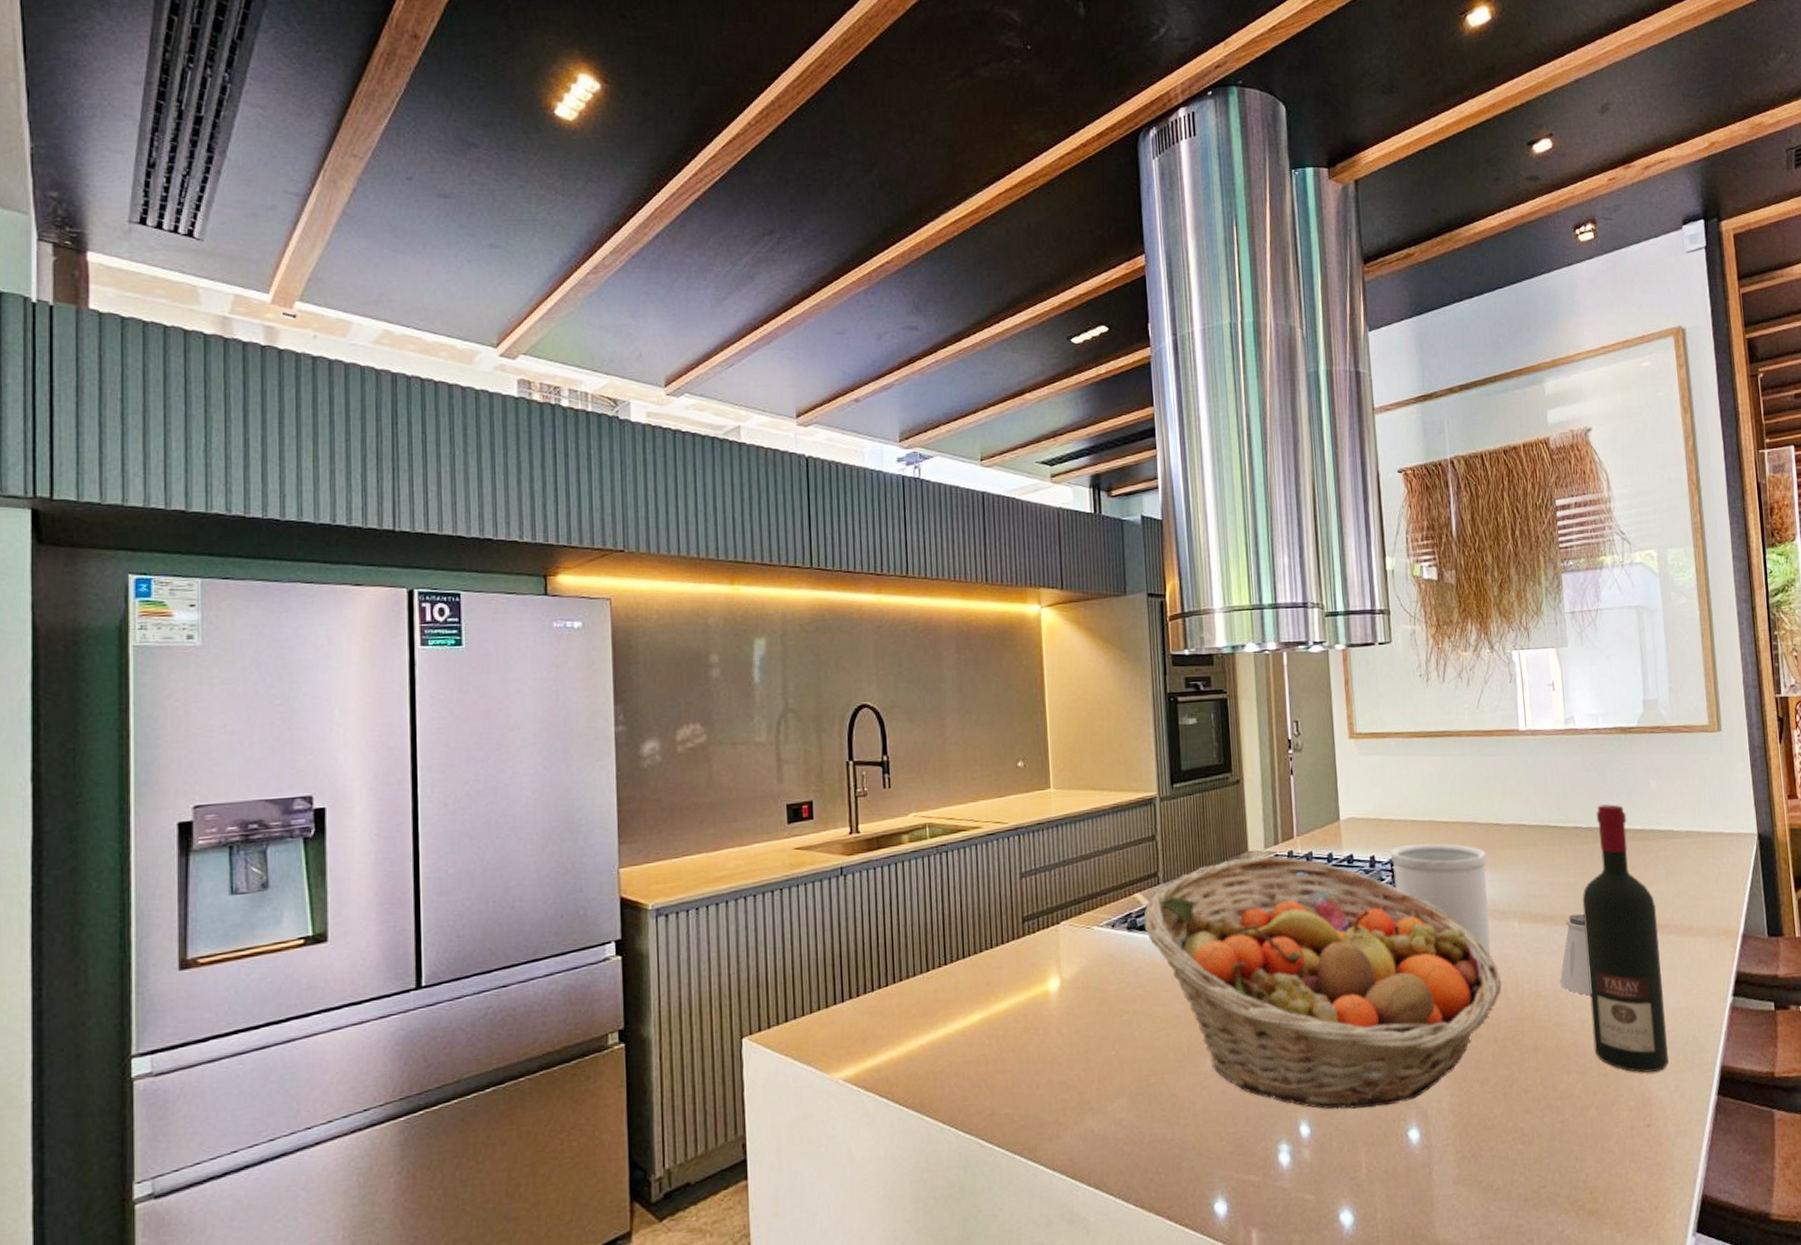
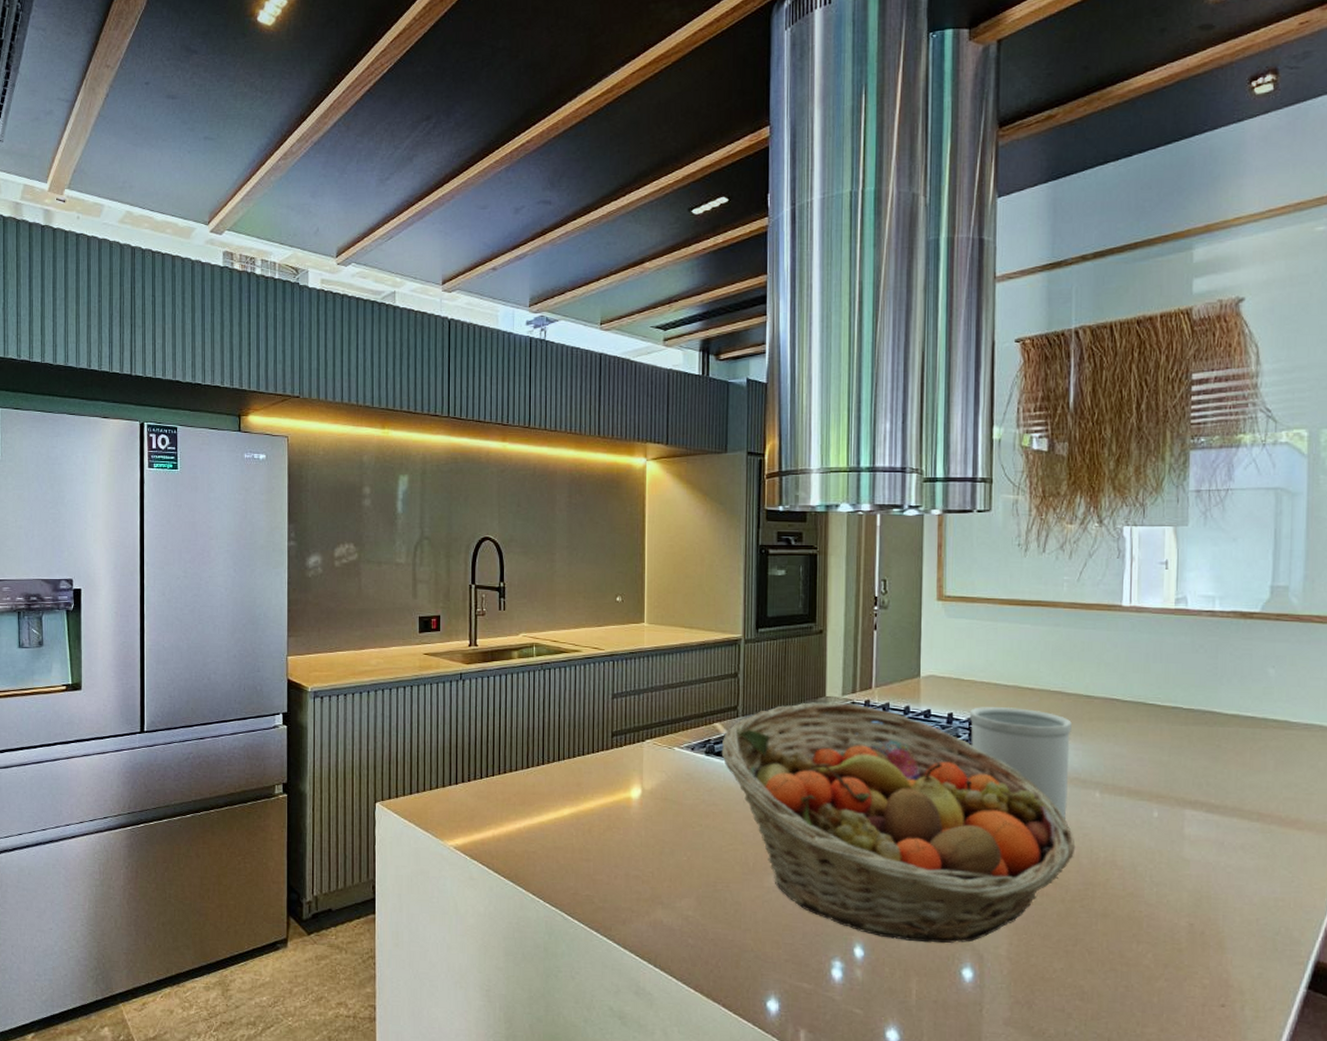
saltshaker: present [1559,913,1591,996] -> none [1139,792,1175,872]
wine bottle: present [1582,803,1669,1073] -> none [1170,687,1259,957]

